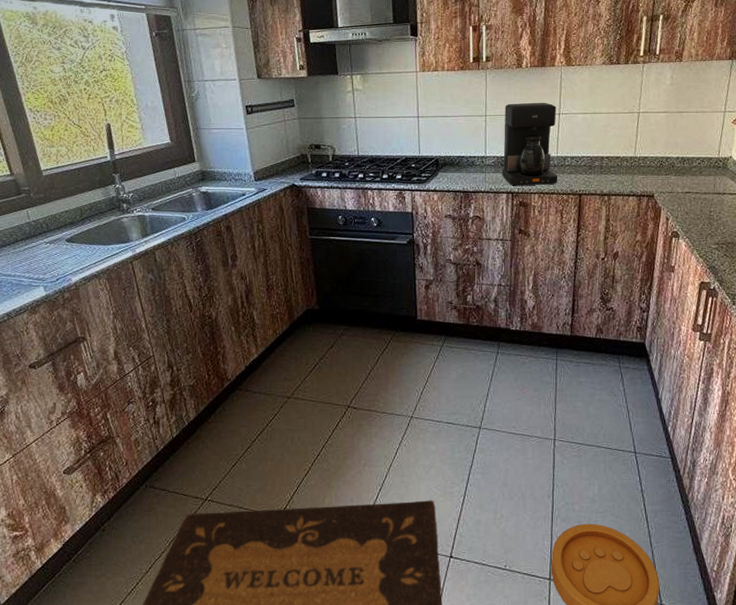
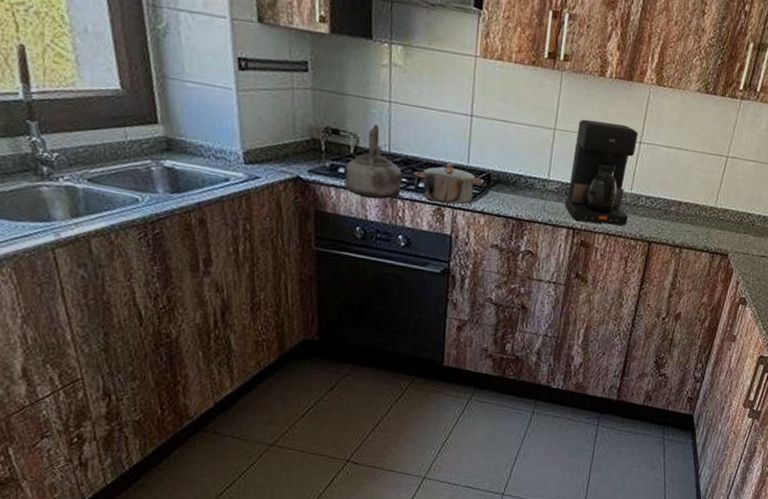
kettle: none [327,137,370,193] -> present [344,125,402,200]
cooking pot: none [378,156,433,189] -> present [414,162,484,205]

